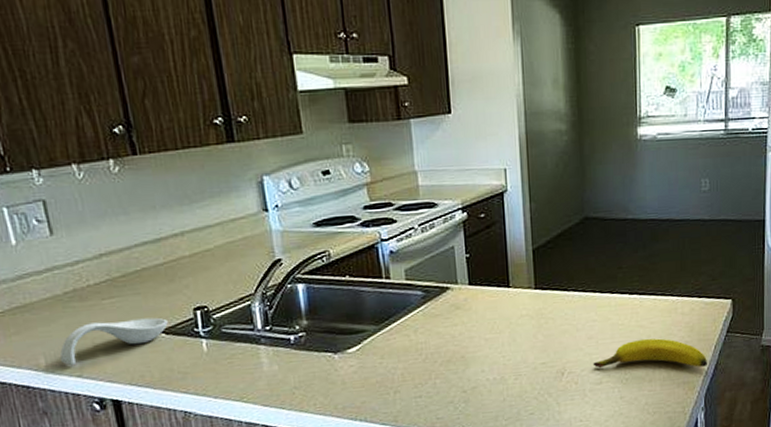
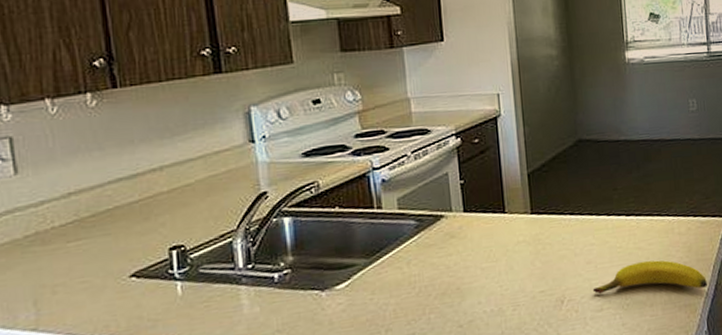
spoon rest: present [59,317,168,366] -> none [13,260,140,319]

